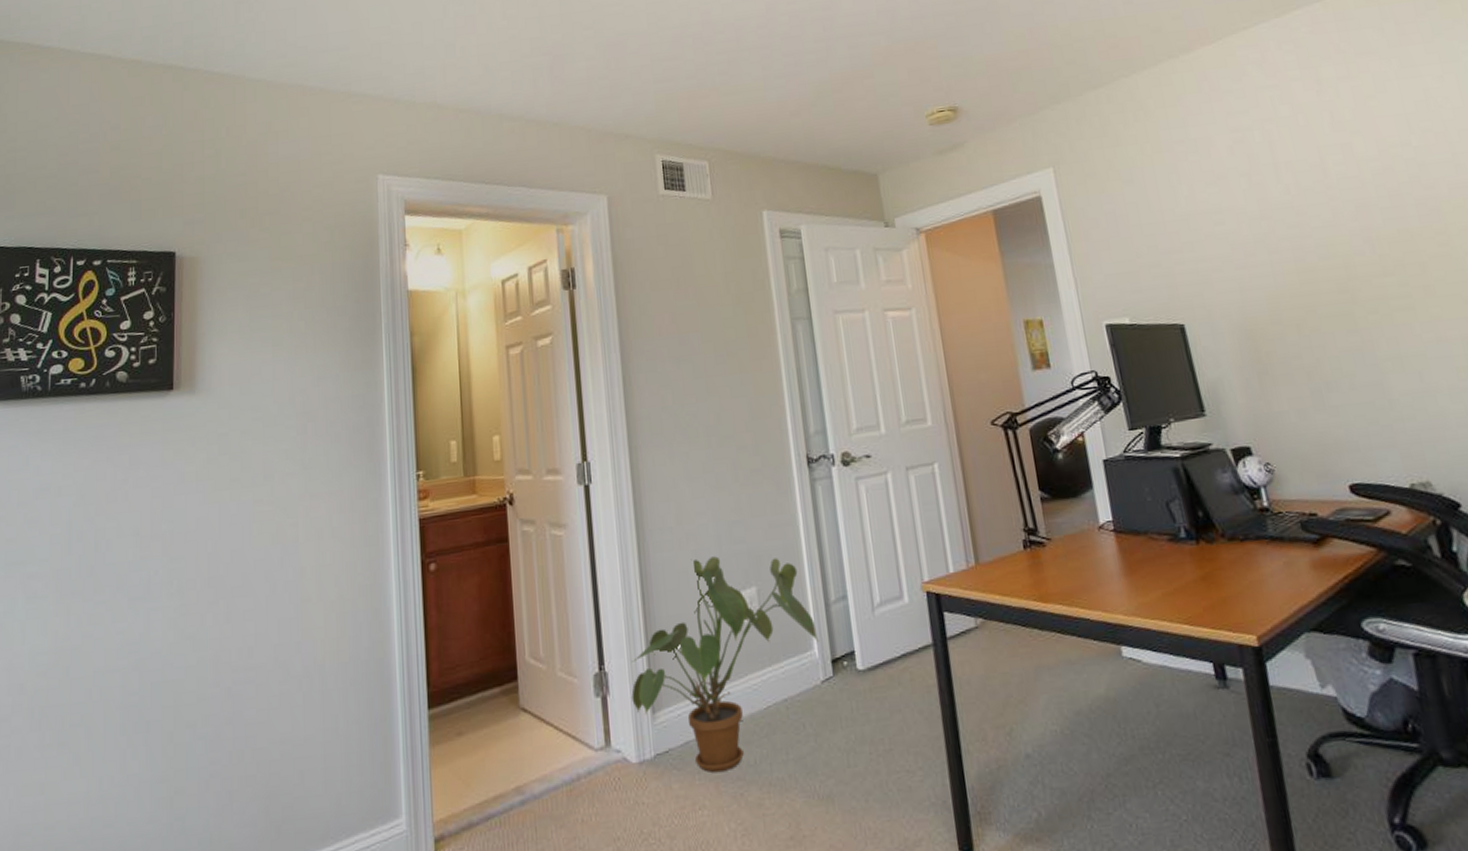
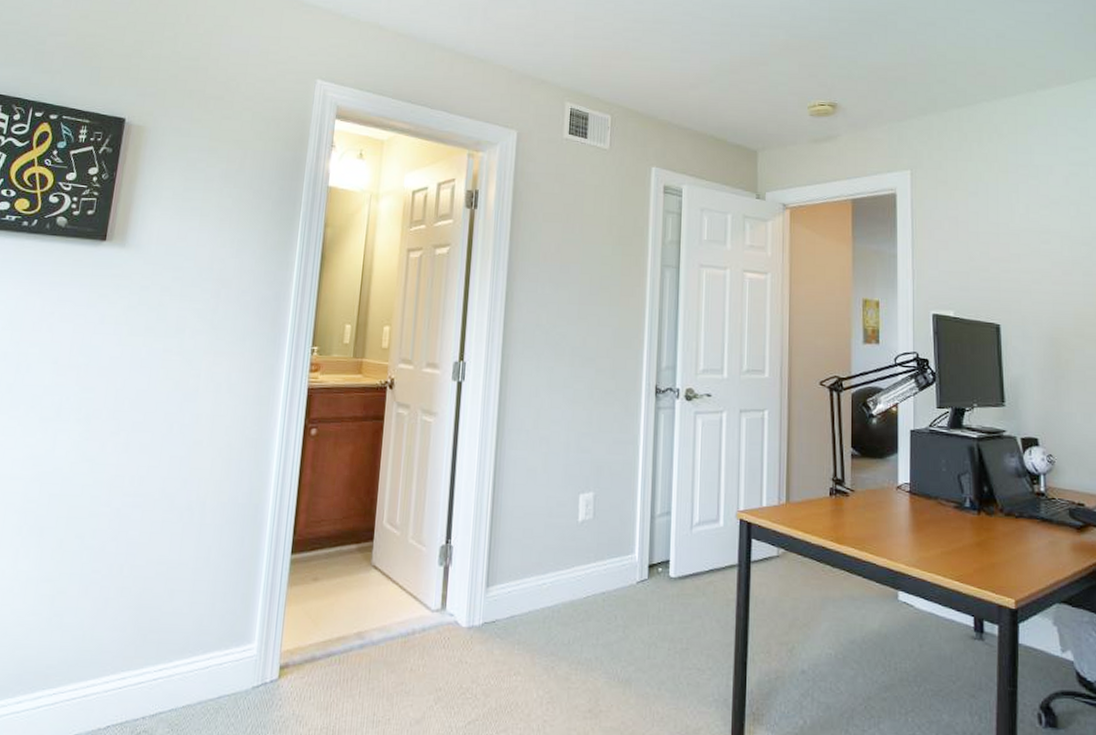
house plant: present [631,556,820,772] -> none [470,461,641,645]

